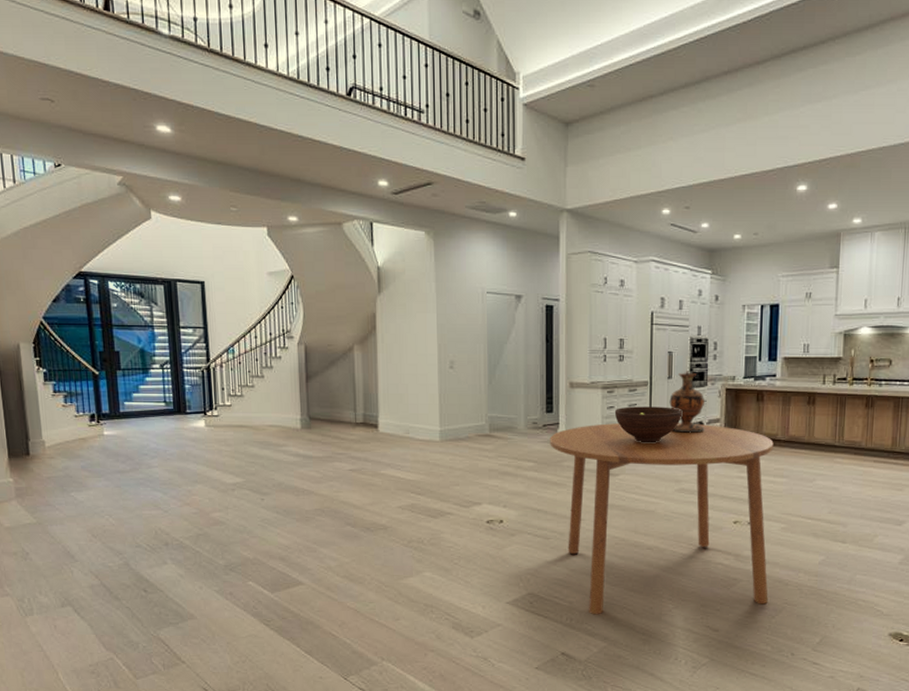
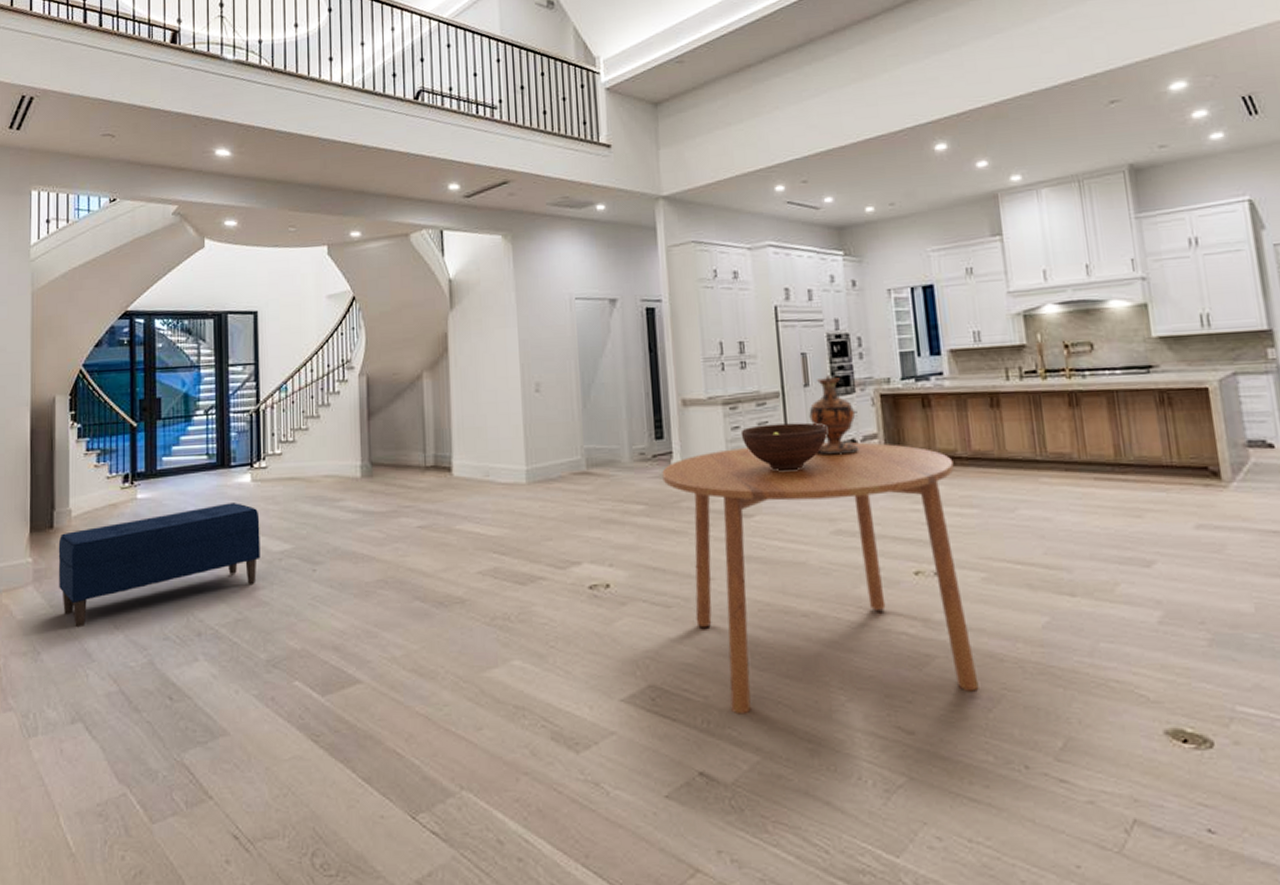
bench: none [35,443,216,535] -> present [58,503,260,628]

